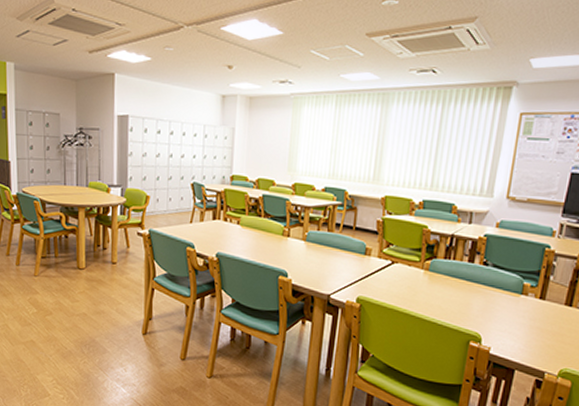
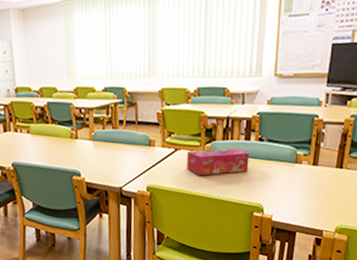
tissue box: none [402,265,471,296] -> present [186,148,249,175]

